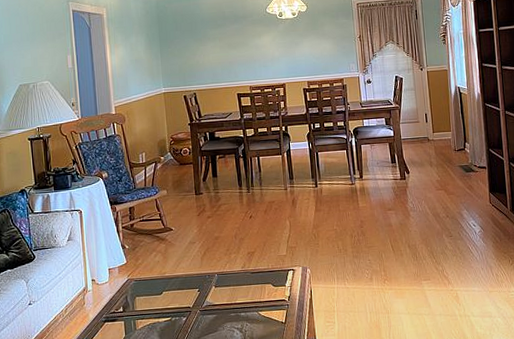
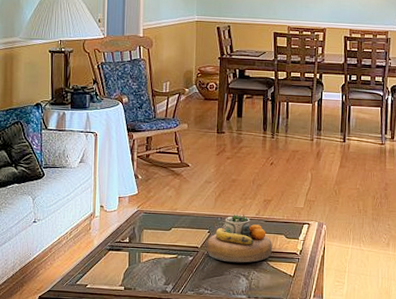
decorative bowl: none [197,269,262,318] -> present [206,214,273,263]

